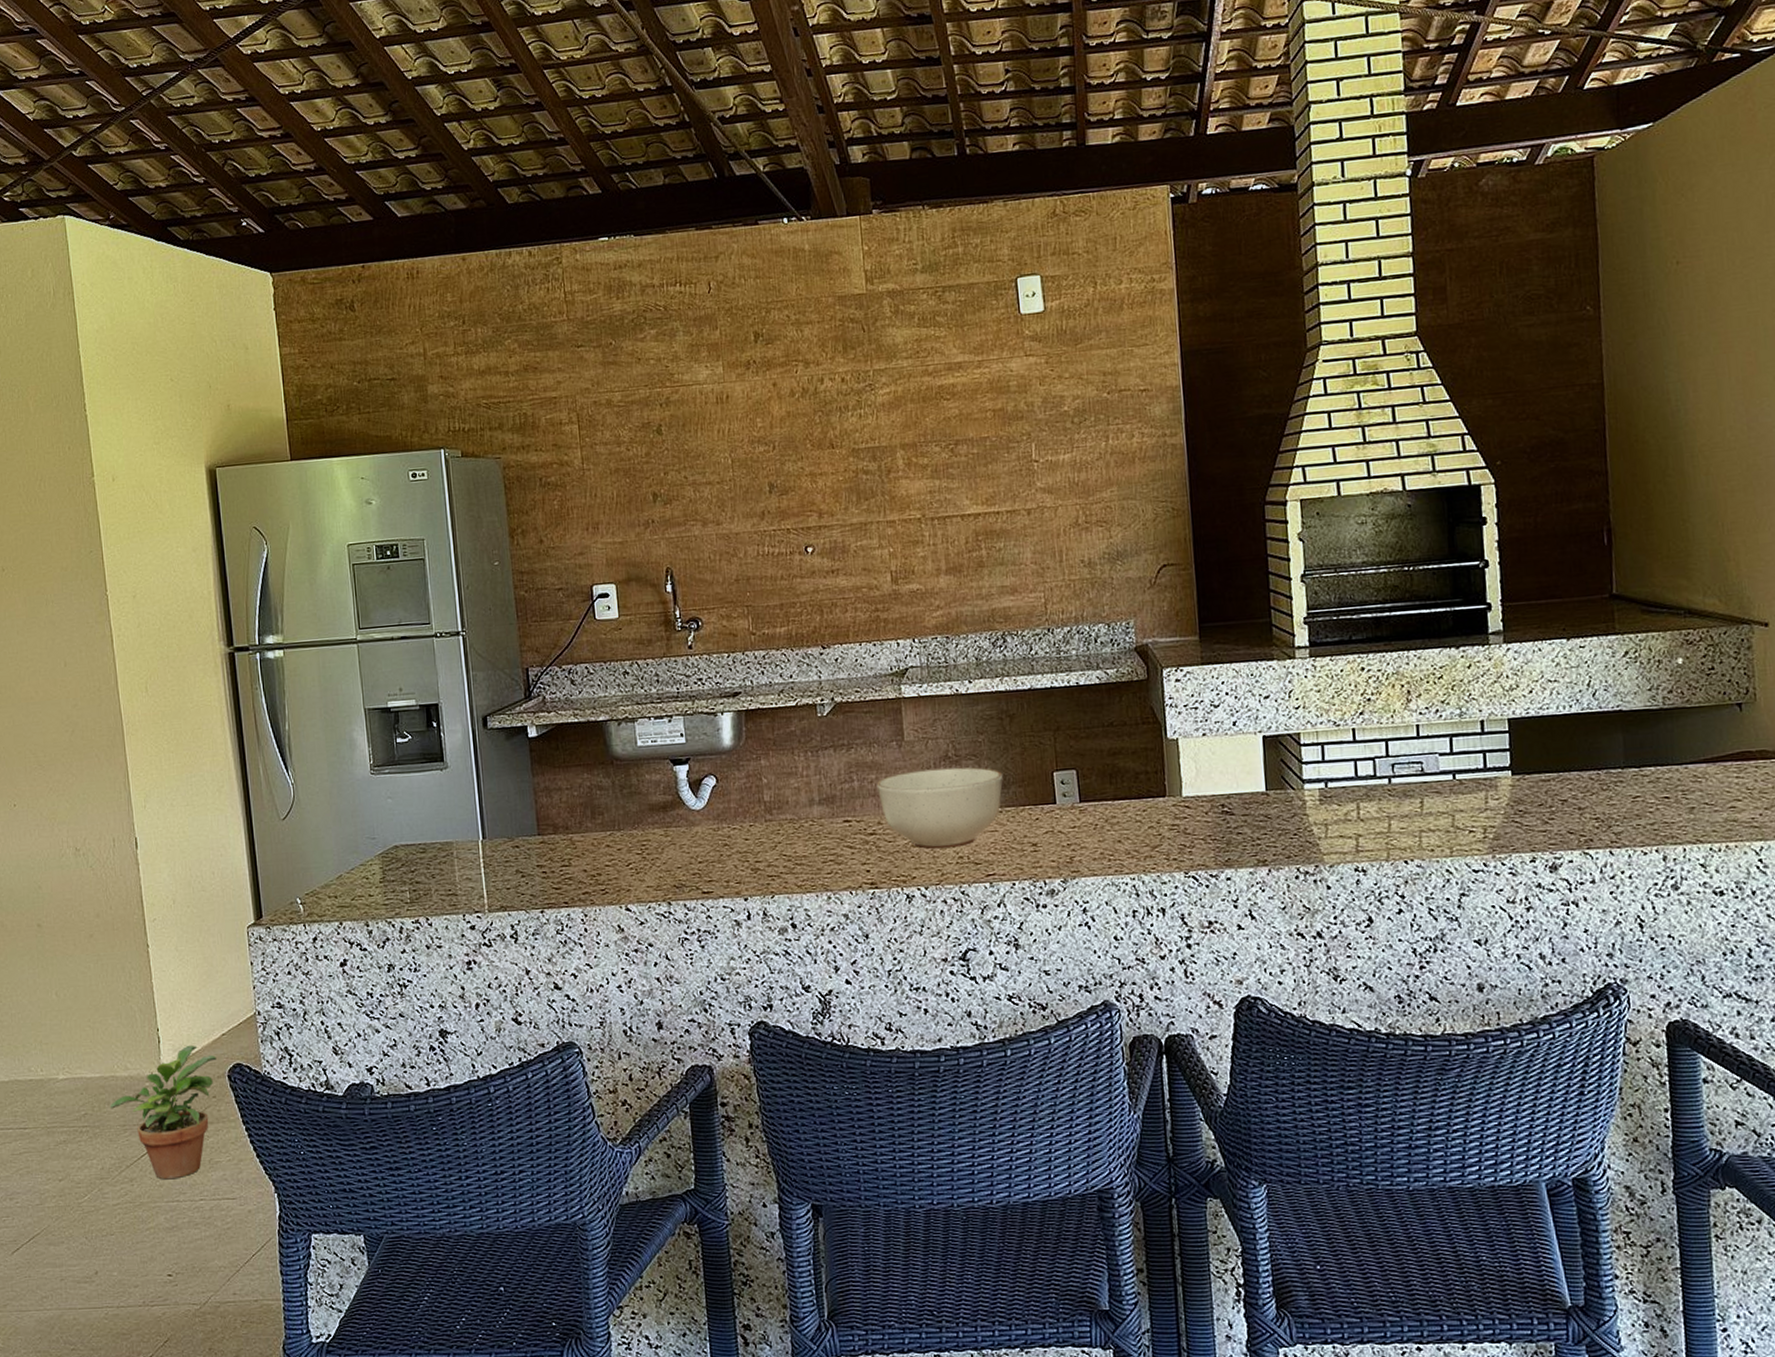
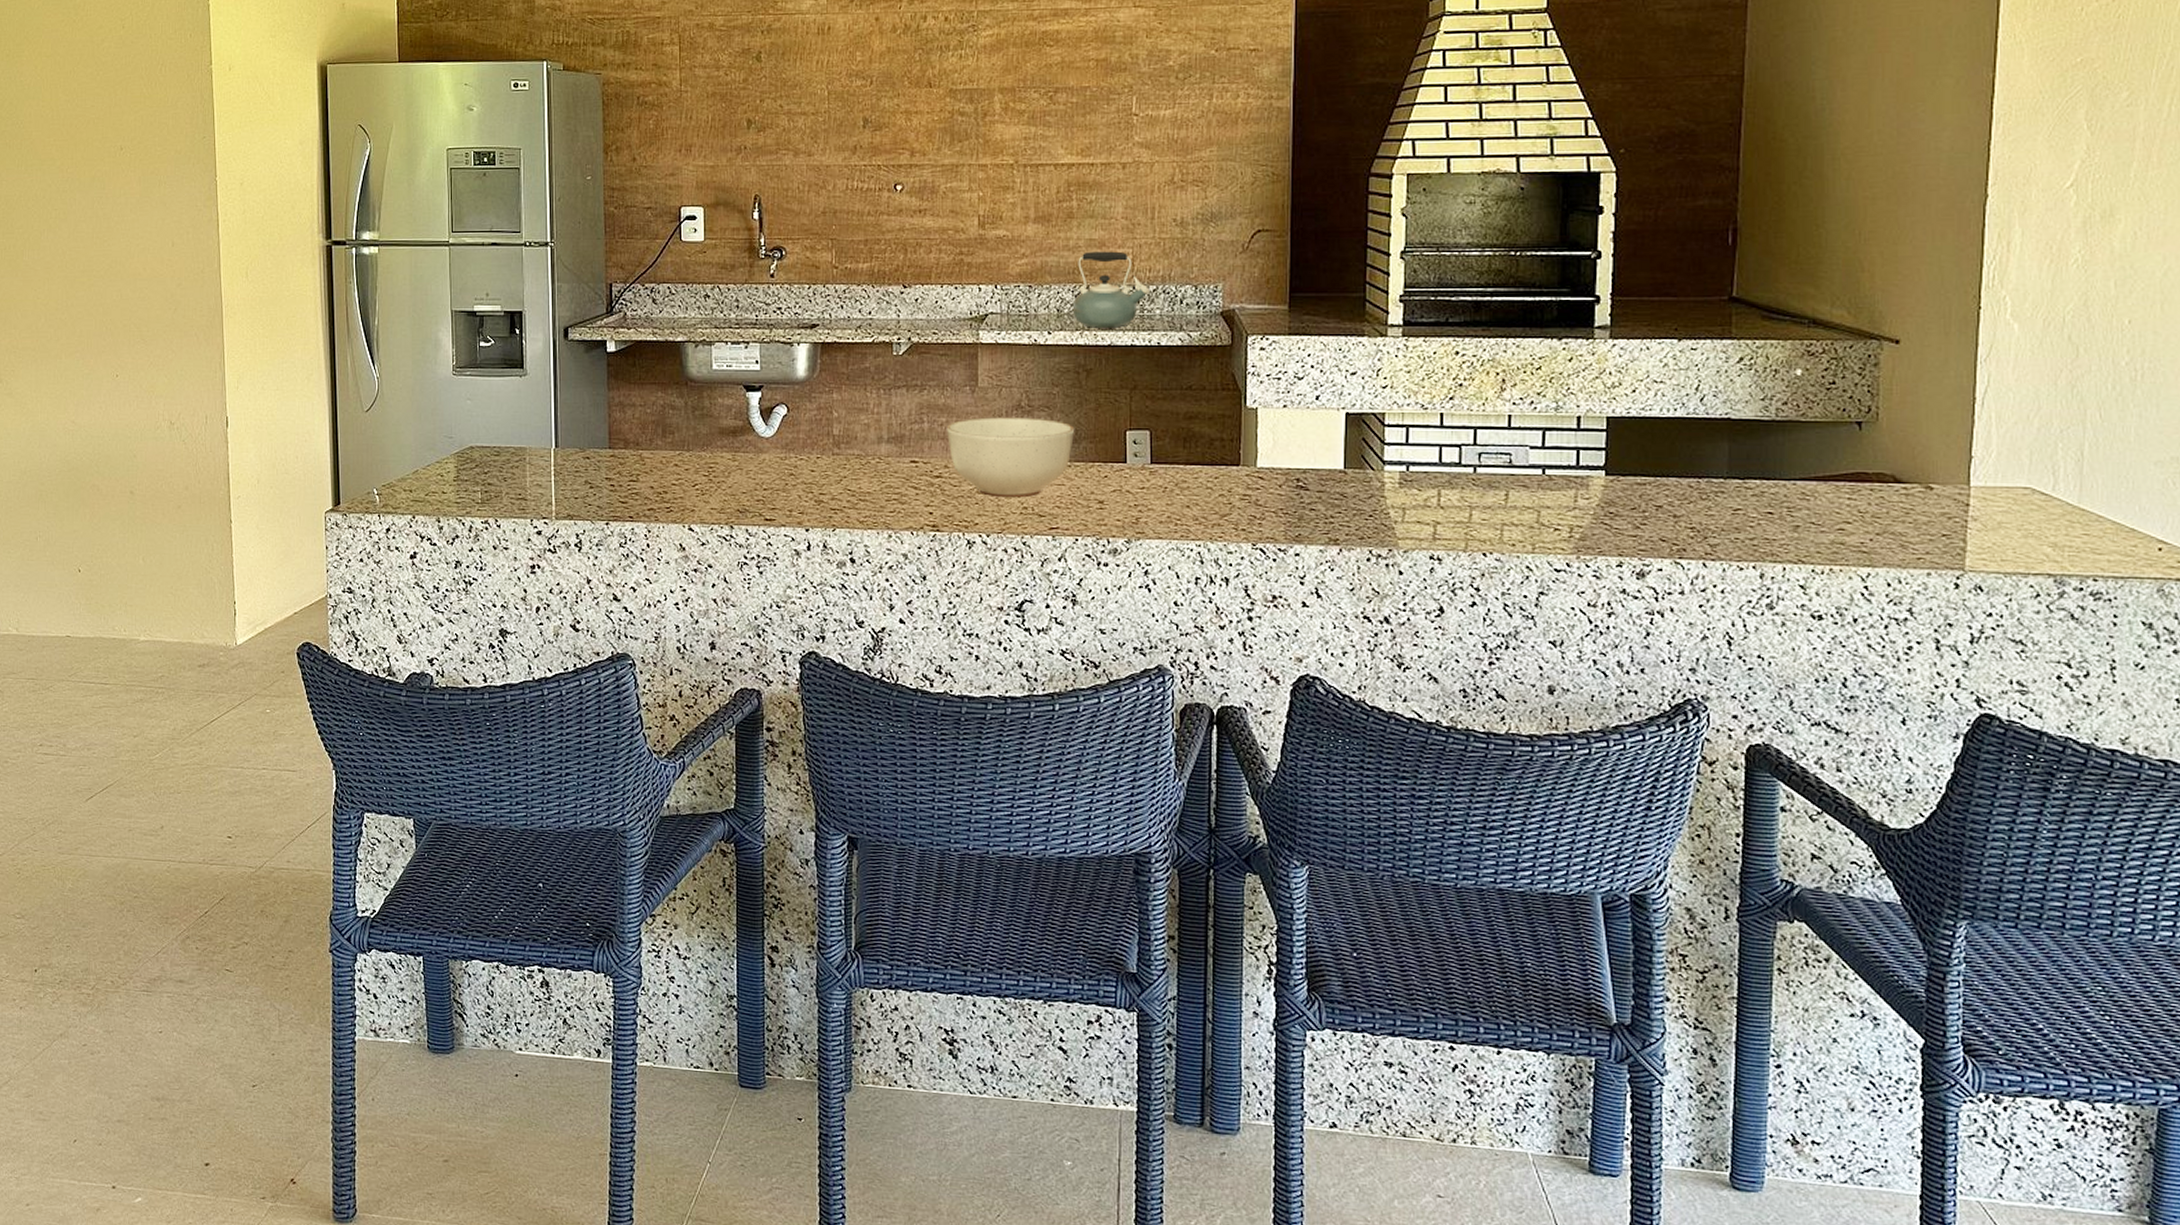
potted plant: present [109,1046,216,1180] -> none [185,621,287,747]
kettle: none [990,596,1065,674] -> present [1072,251,1150,330]

